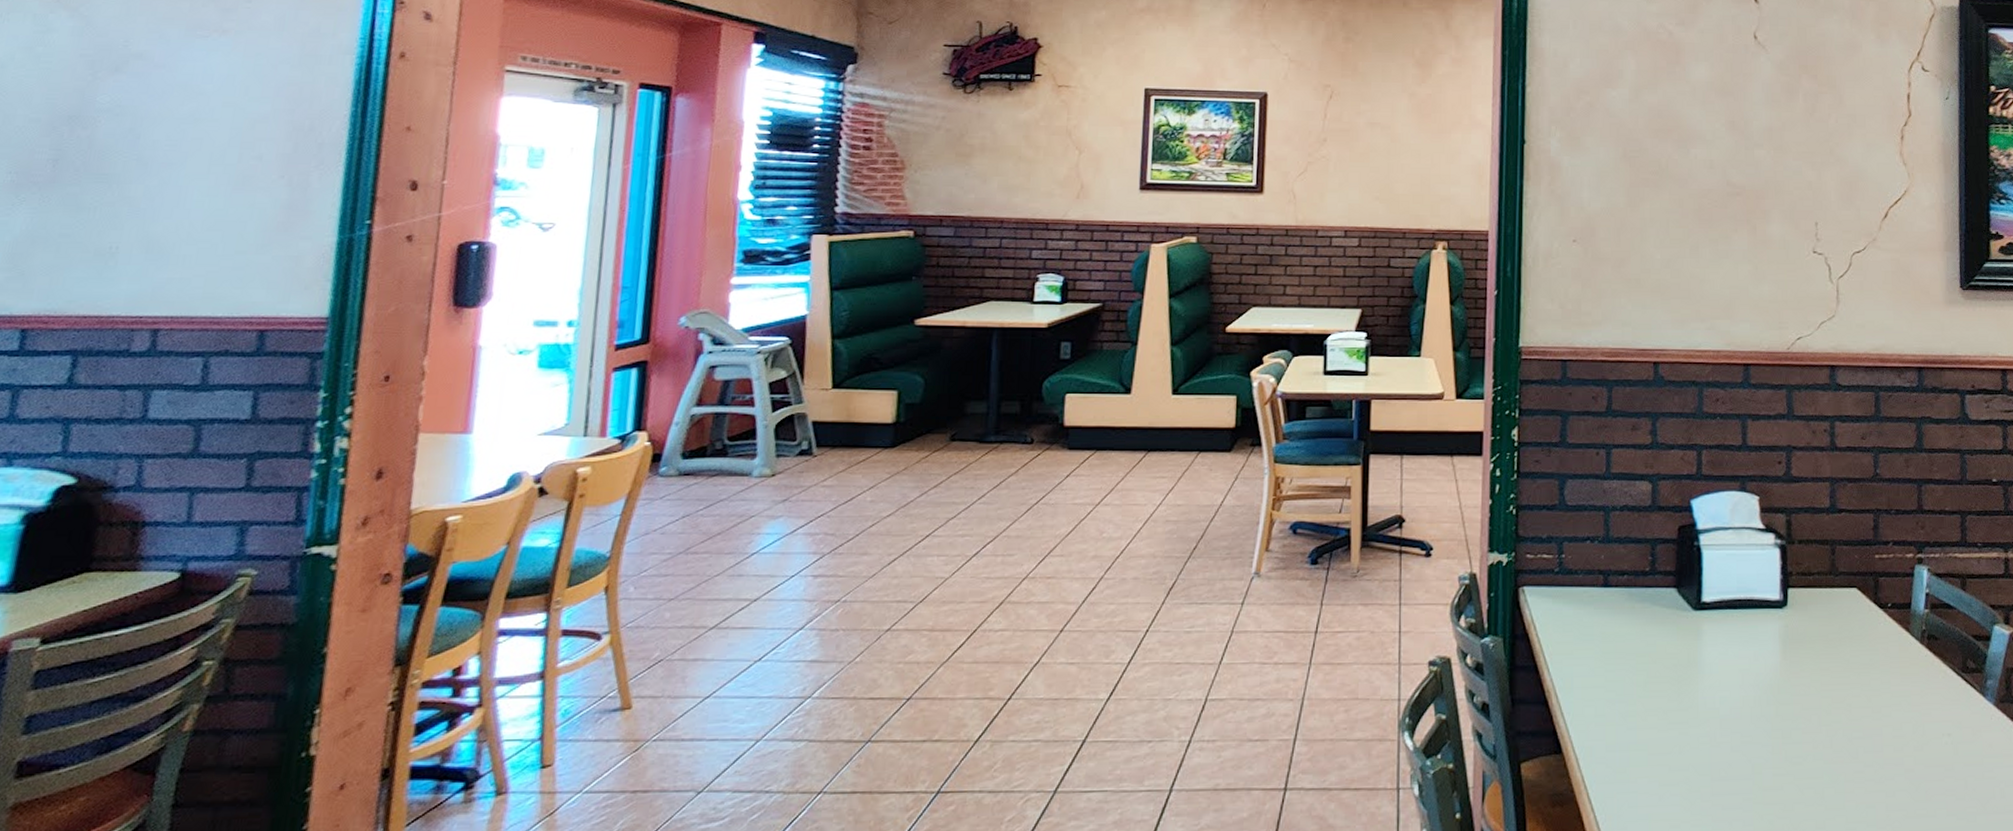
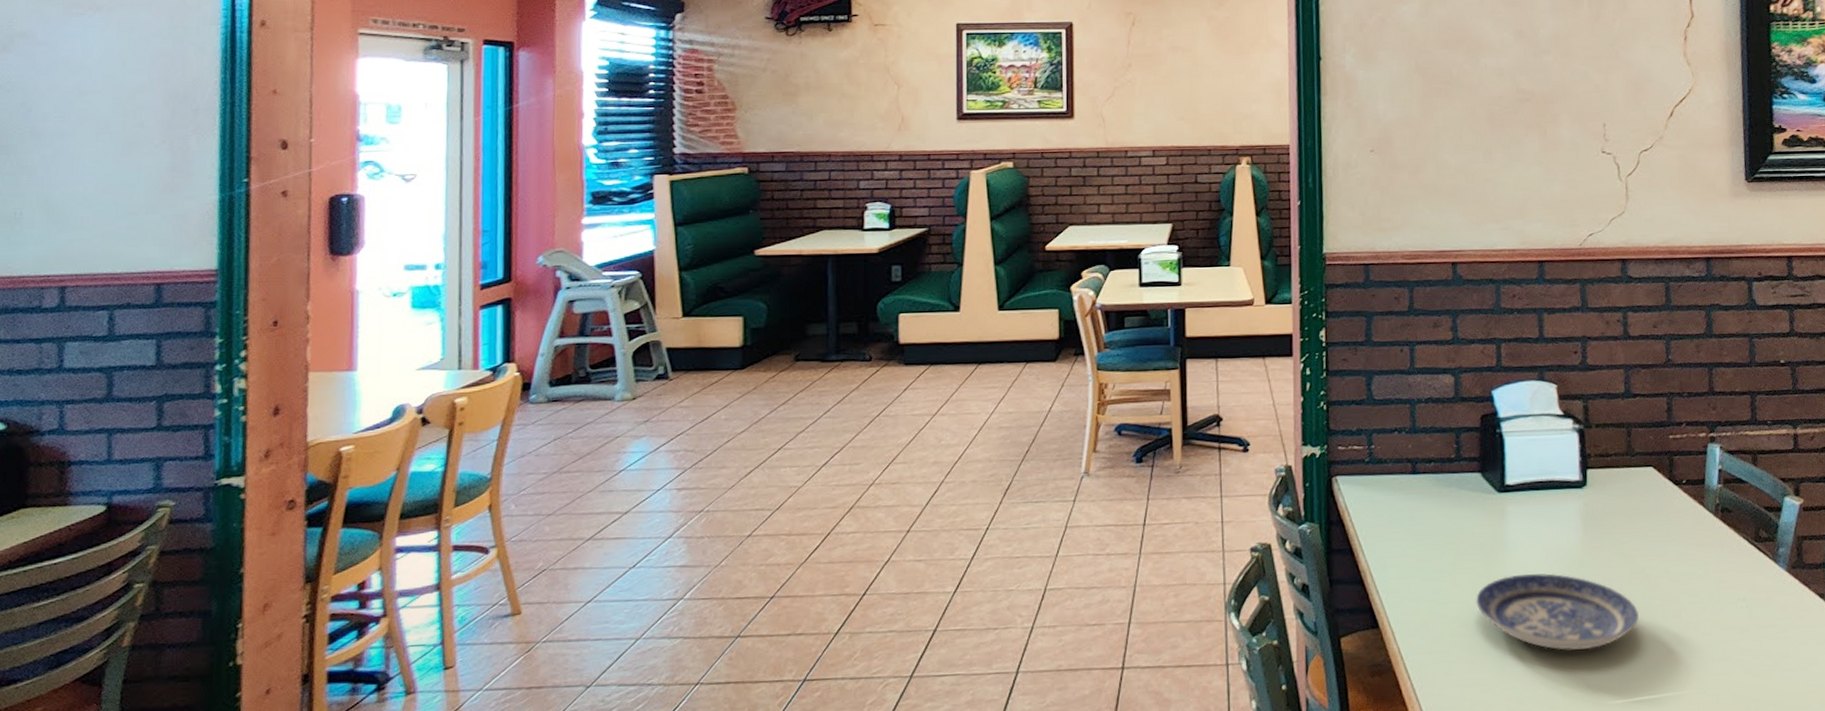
plate: none [1665,699,1838,785] -> present [1475,573,1639,650]

